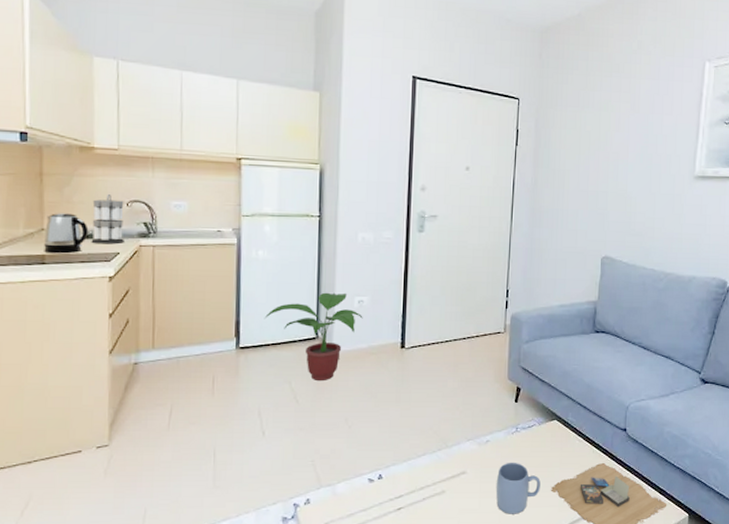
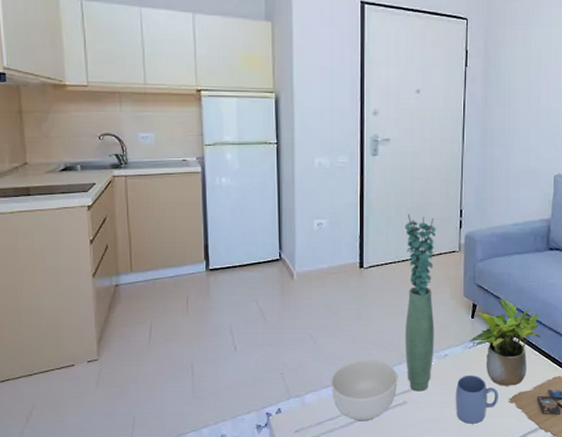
kettle: present [44,213,89,254] -> none [28,148,67,186]
spice rack: present [91,194,124,244] -> none [68,129,99,176]
potted plant: present [264,292,363,380] -> none [230,216,323,299]
bowl: none [365,446,437,513] -> present [331,360,398,422]
vase: none [445,292,482,480] -> present [404,213,436,392]
potted plant: none [513,382,586,474] -> present [470,298,541,386]

